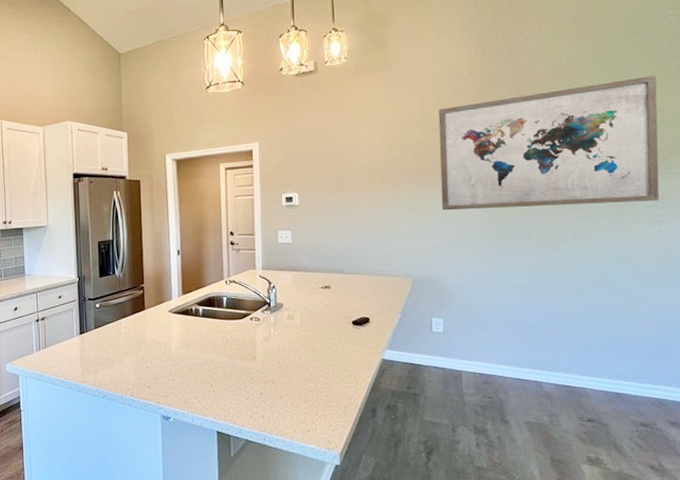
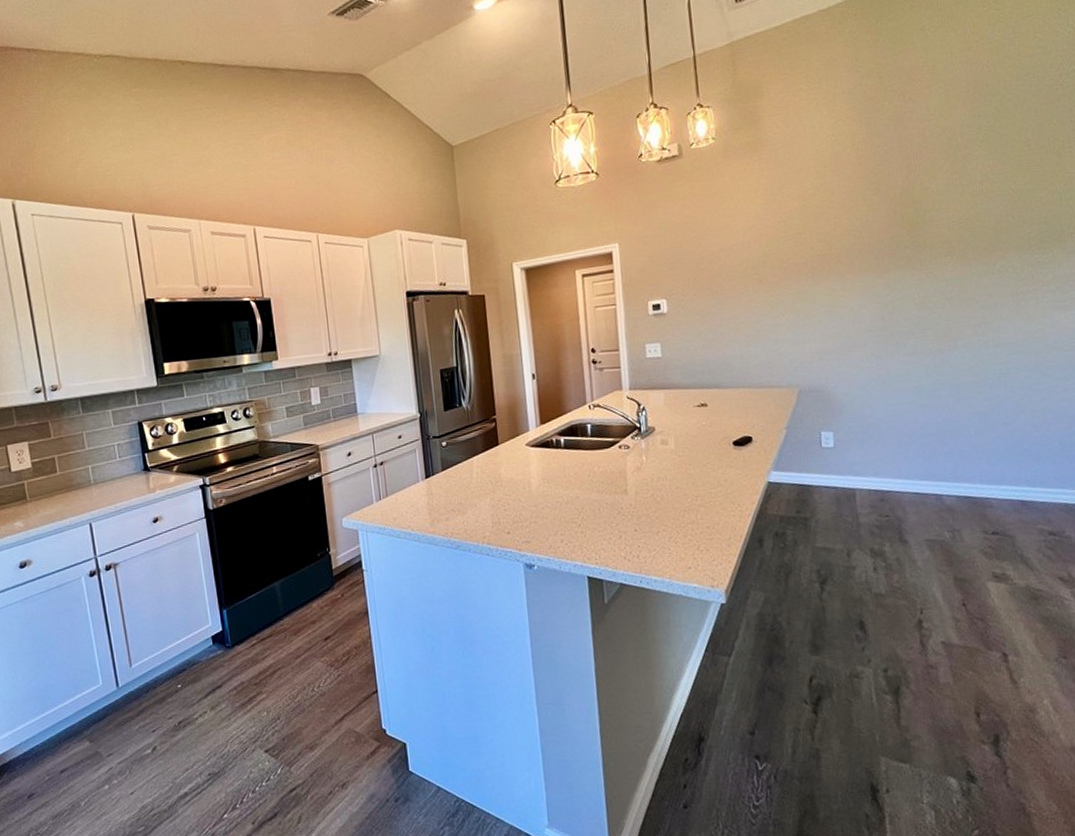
wall art: present [438,76,660,211] -> none [820,141,1065,310]

